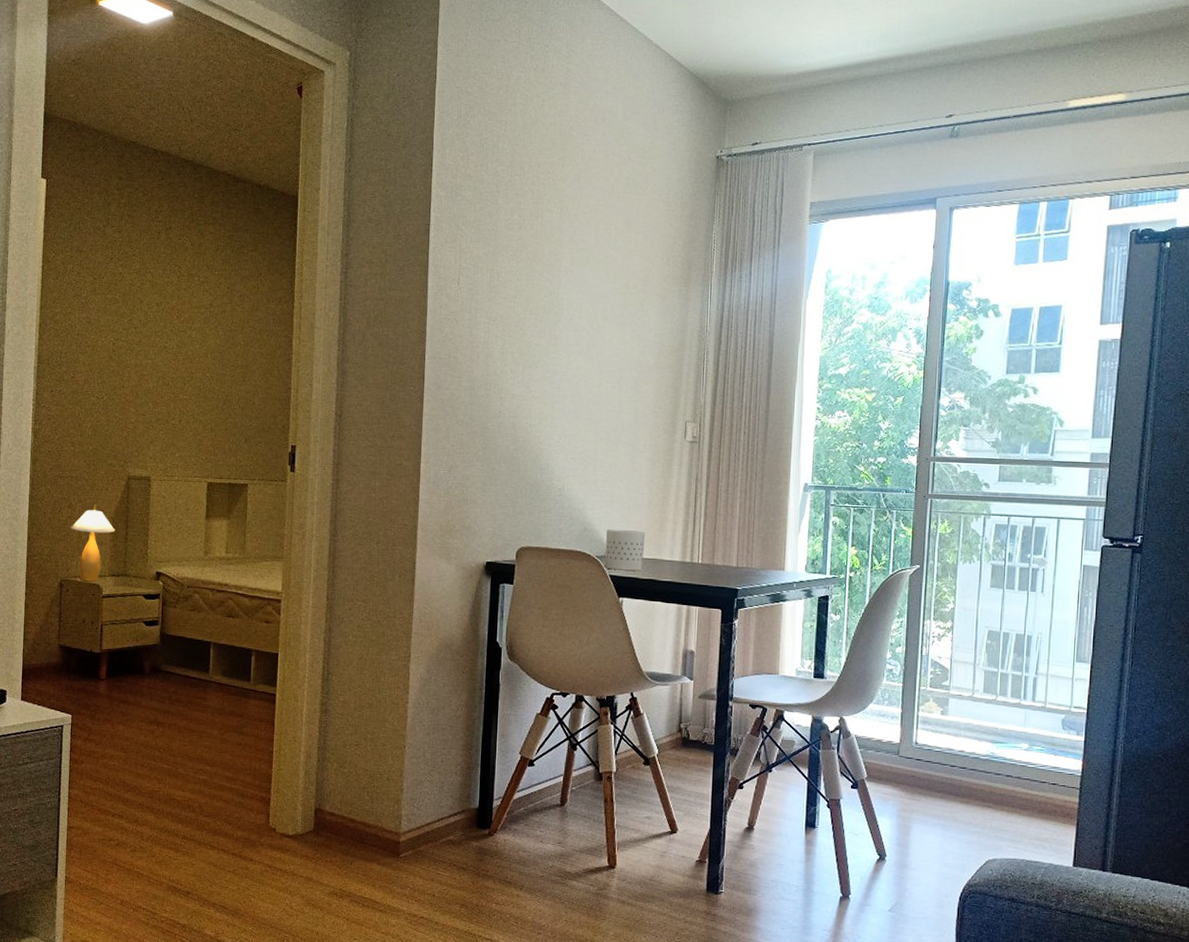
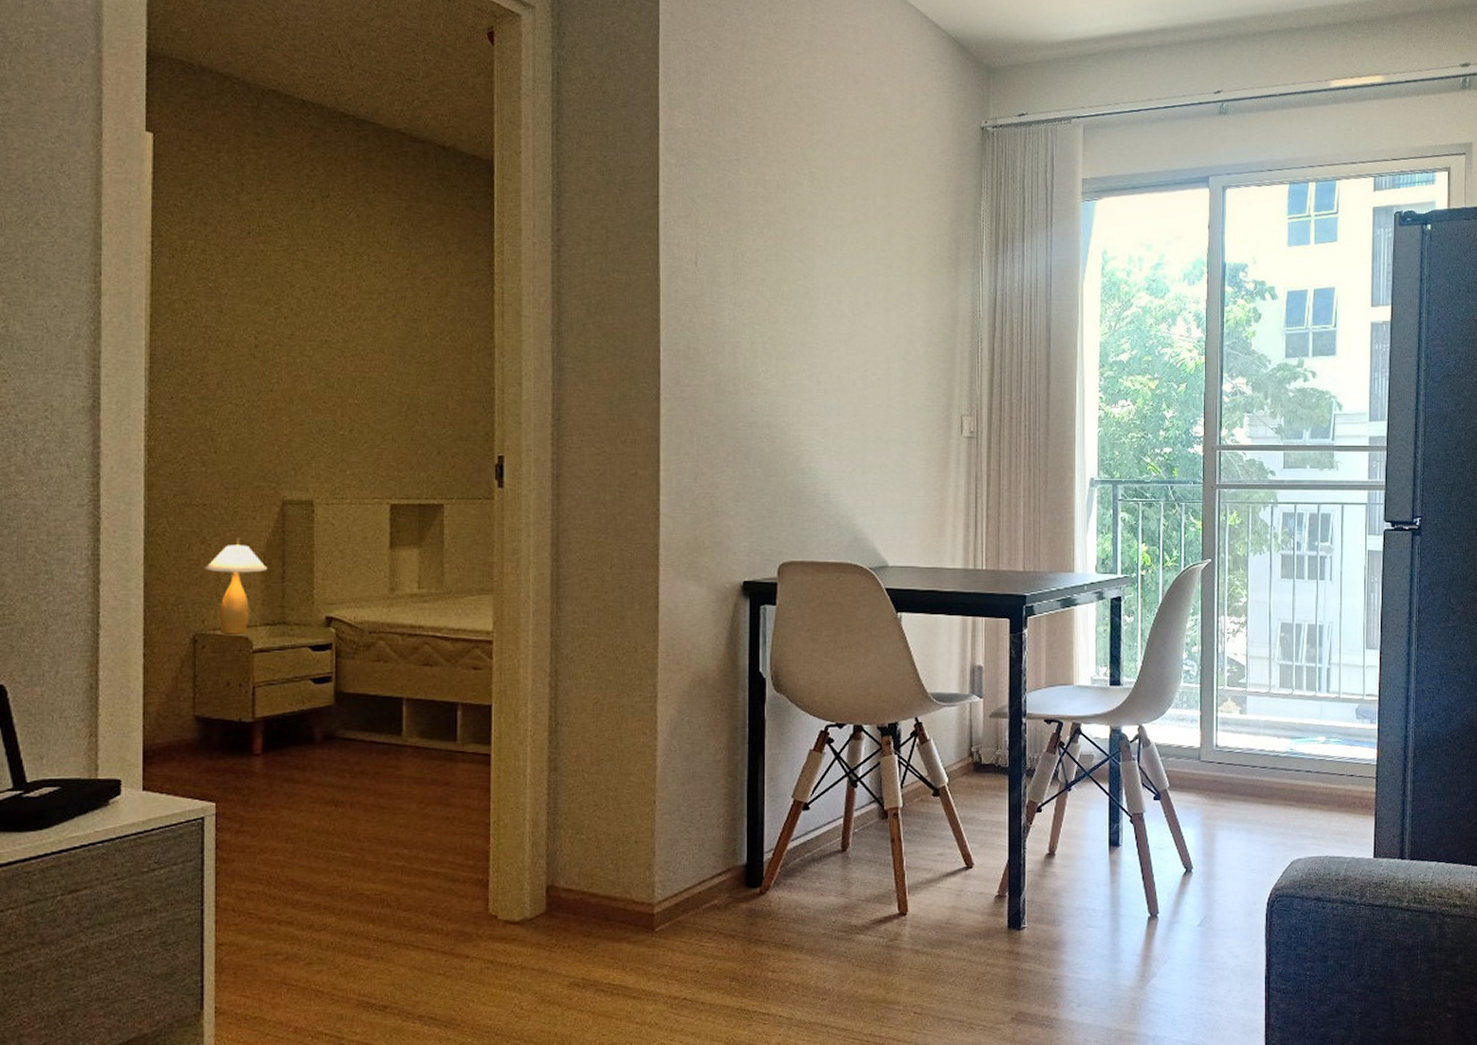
mug: present [604,529,646,571] -> none [879,536,923,582]

